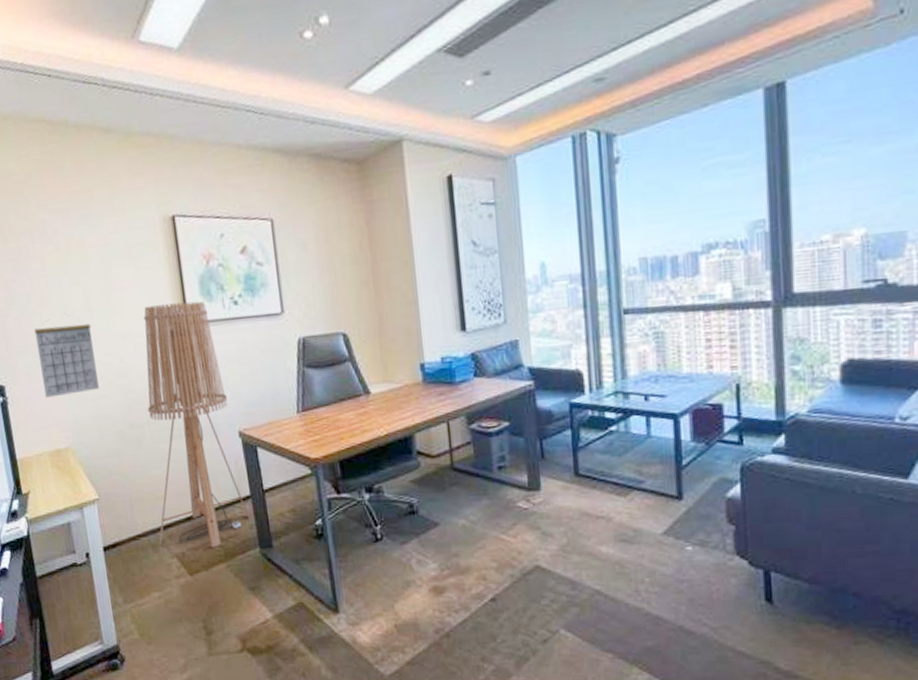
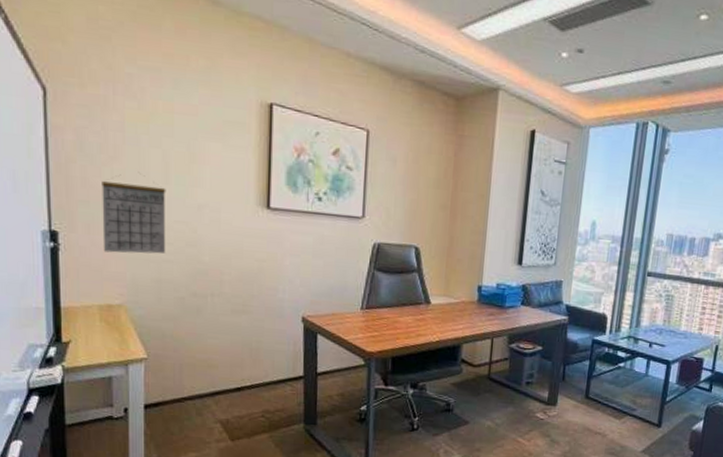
floor lamp: present [143,301,250,548] -> none [204,184,300,419]

